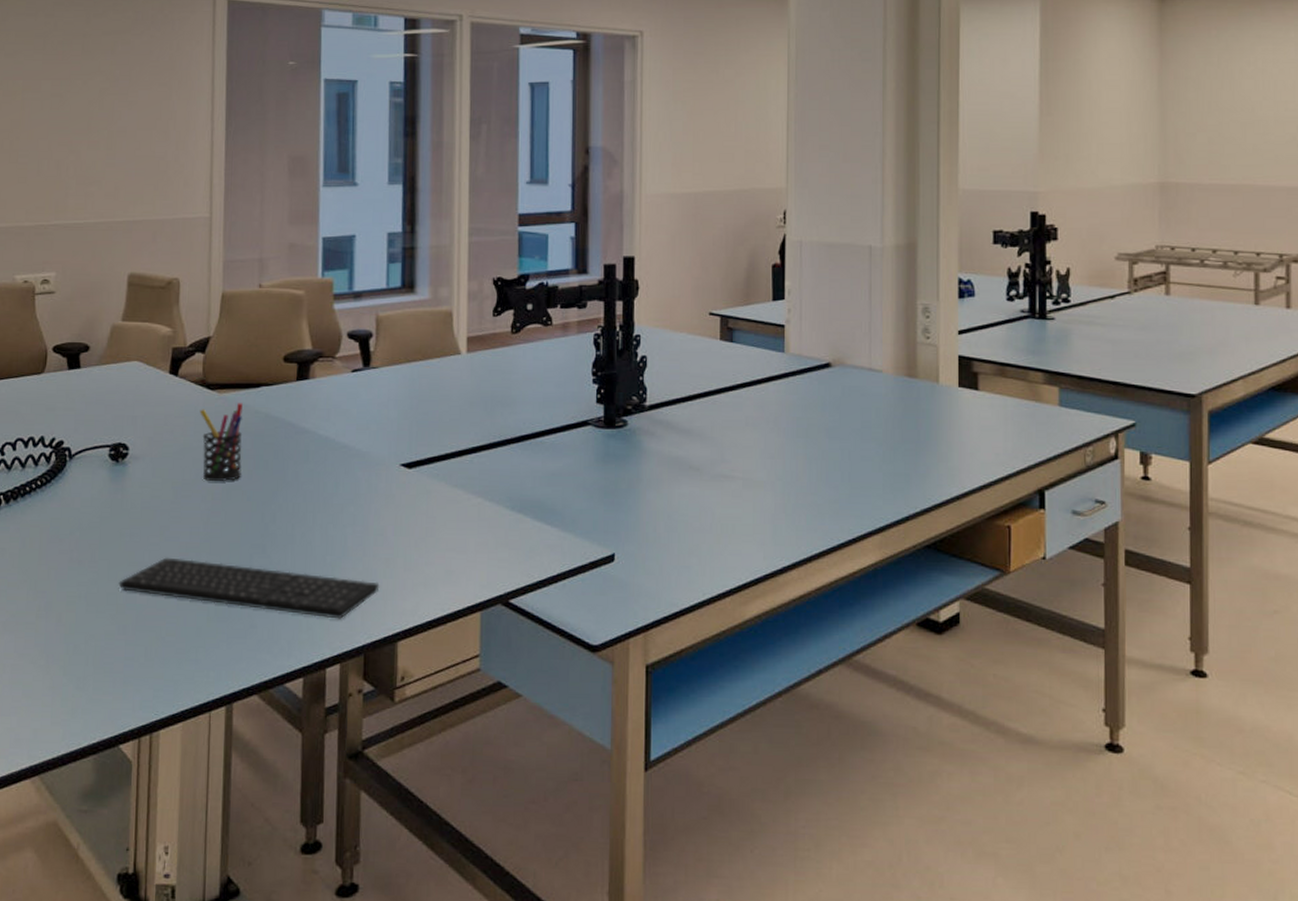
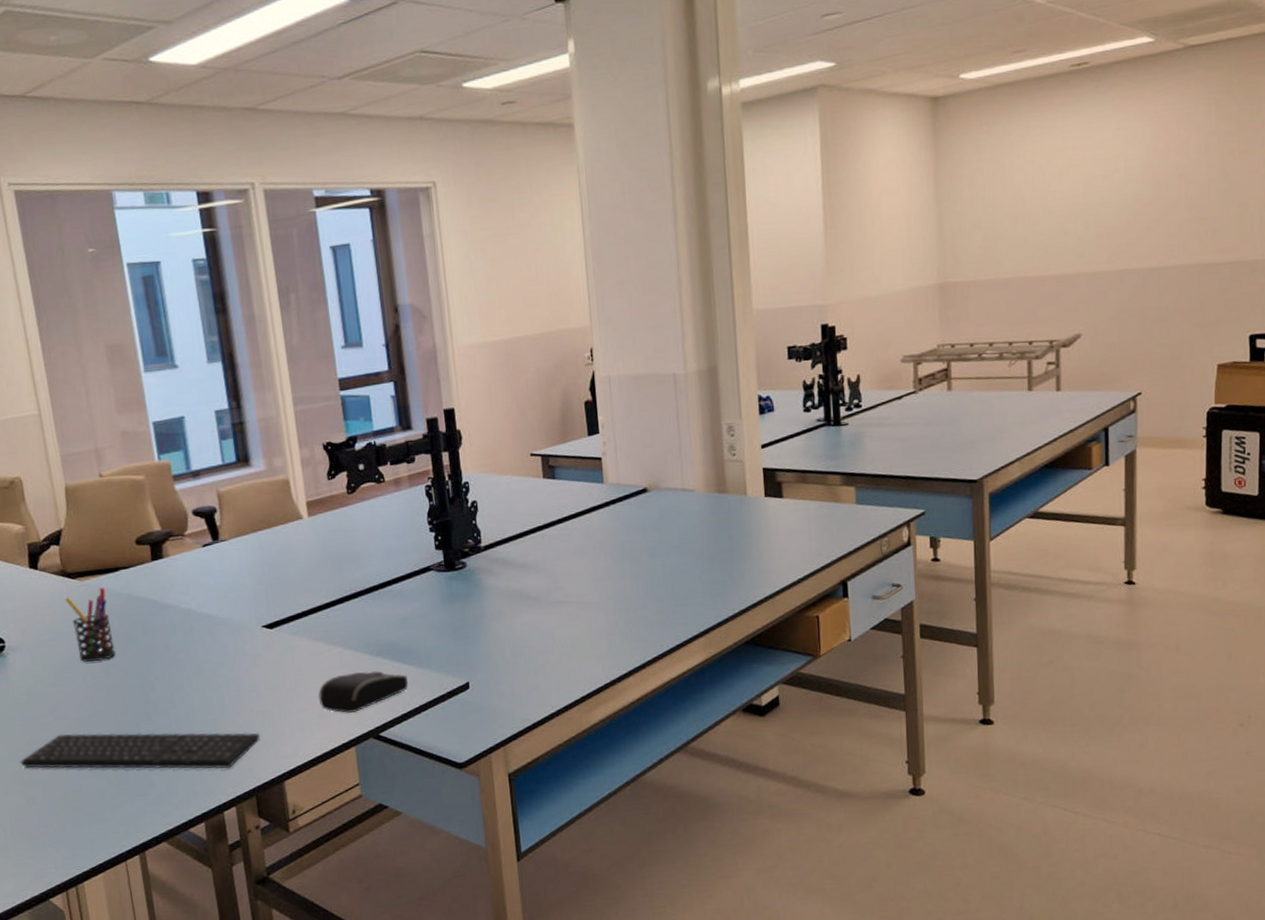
computer mouse: none [448,528,548,572] -> present [318,671,408,713]

